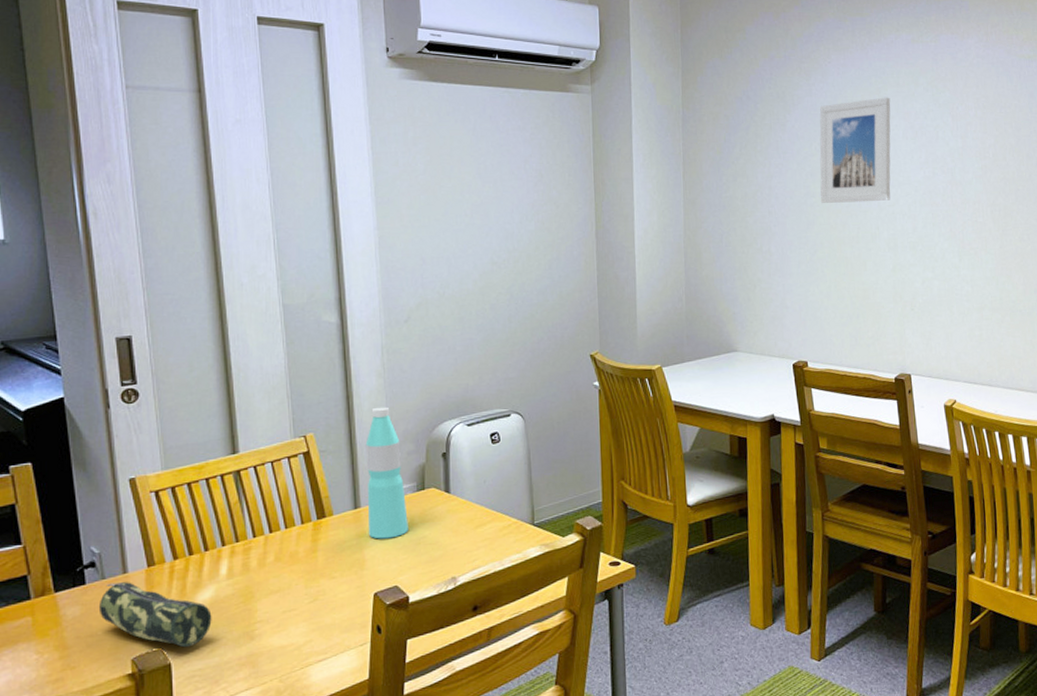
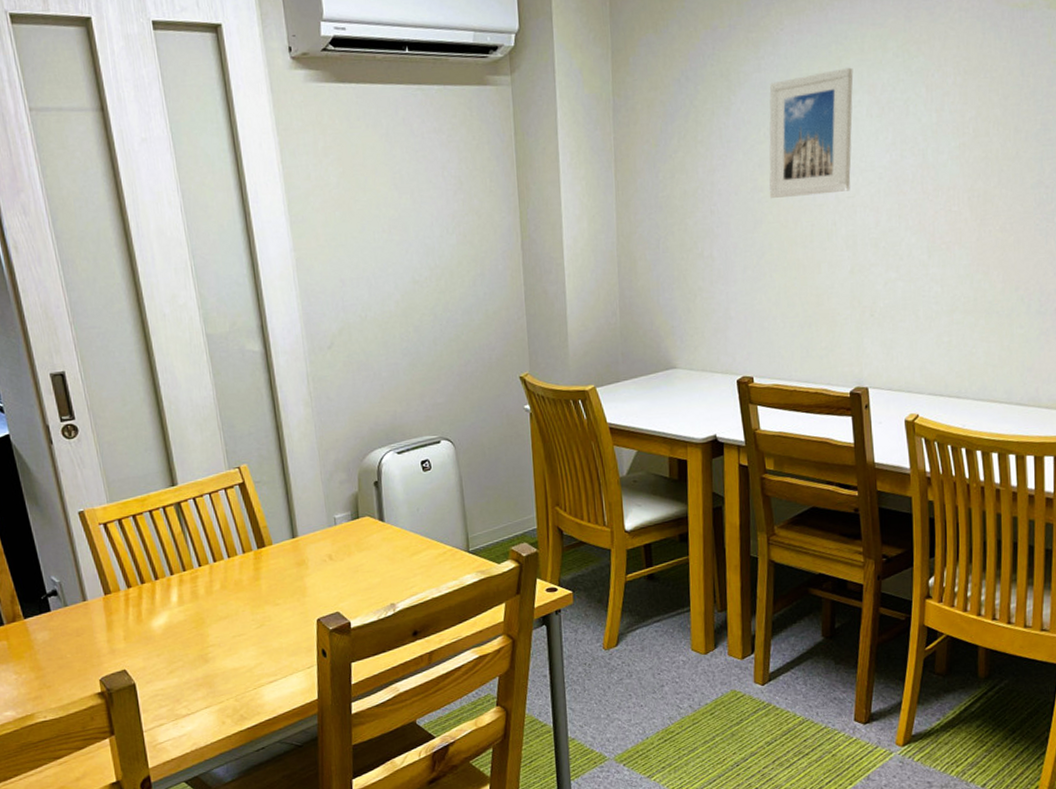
pencil case: present [98,582,212,648] -> none [64,609,169,669]
water bottle: present [365,407,408,539] -> none [298,436,346,567]

